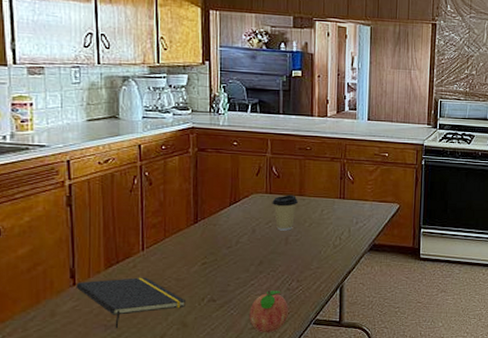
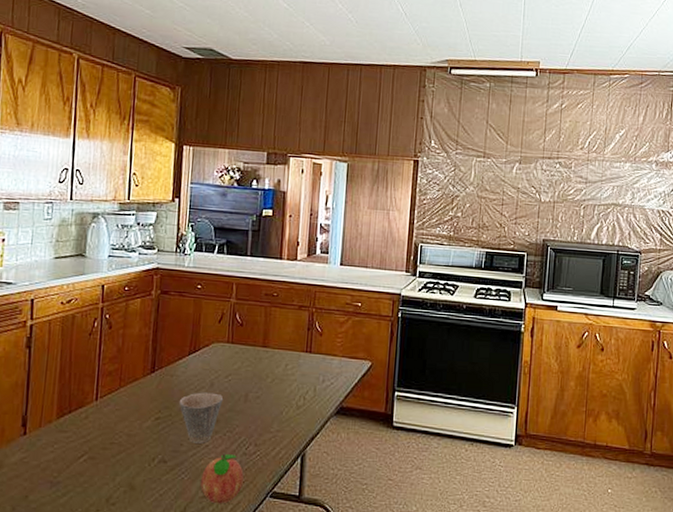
notepad: present [75,277,187,329] -> none [26,430,136,487]
cup: none [224,238,264,283] -> present [180,392,223,444]
coffee cup: present [272,195,298,231] -> none [233,345,261,386]

